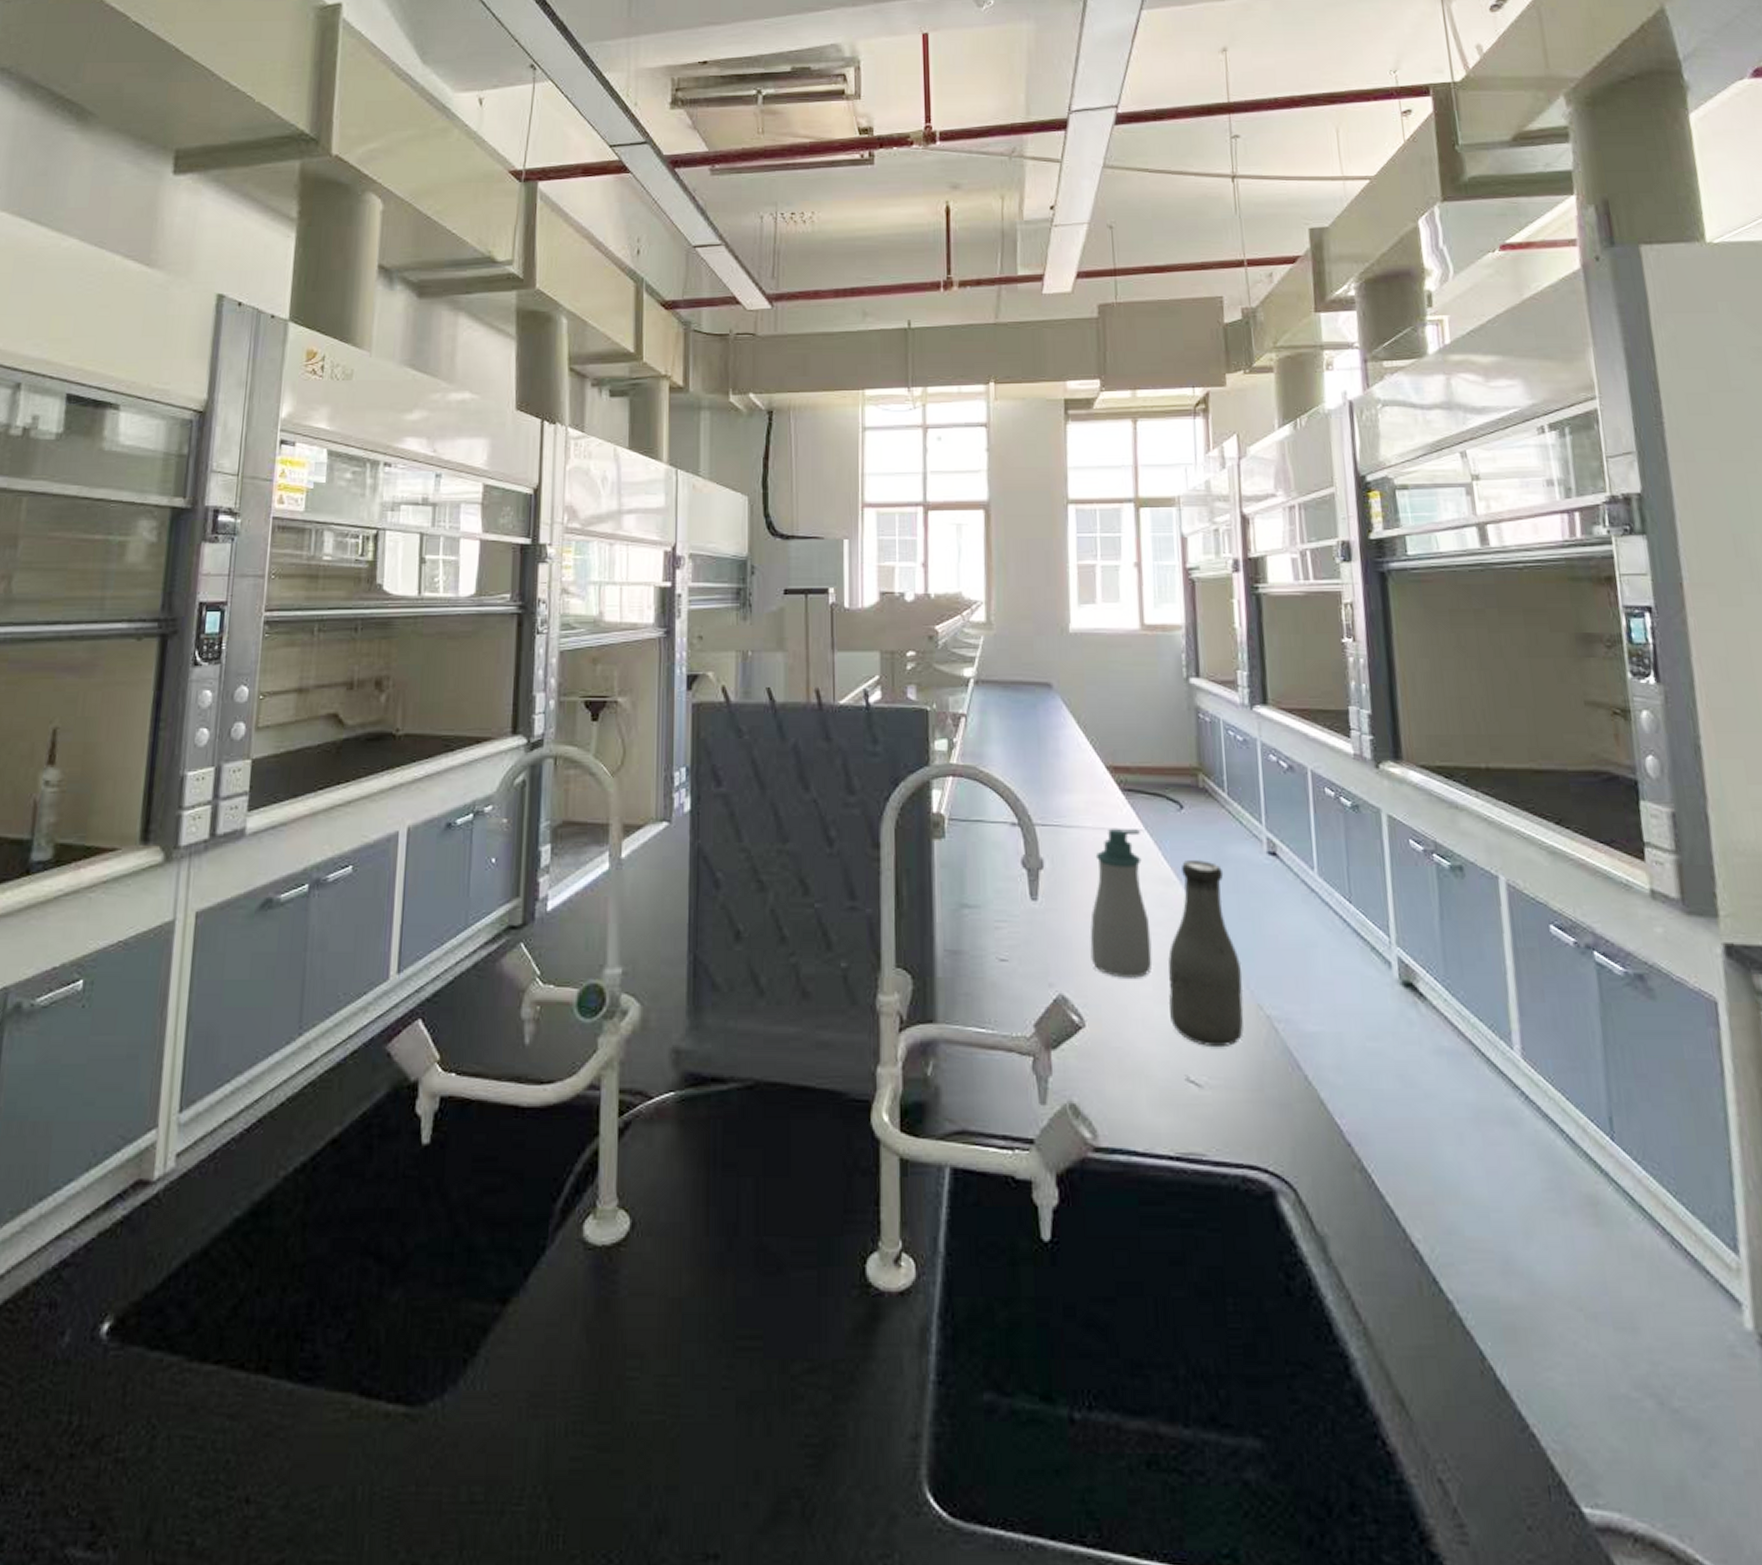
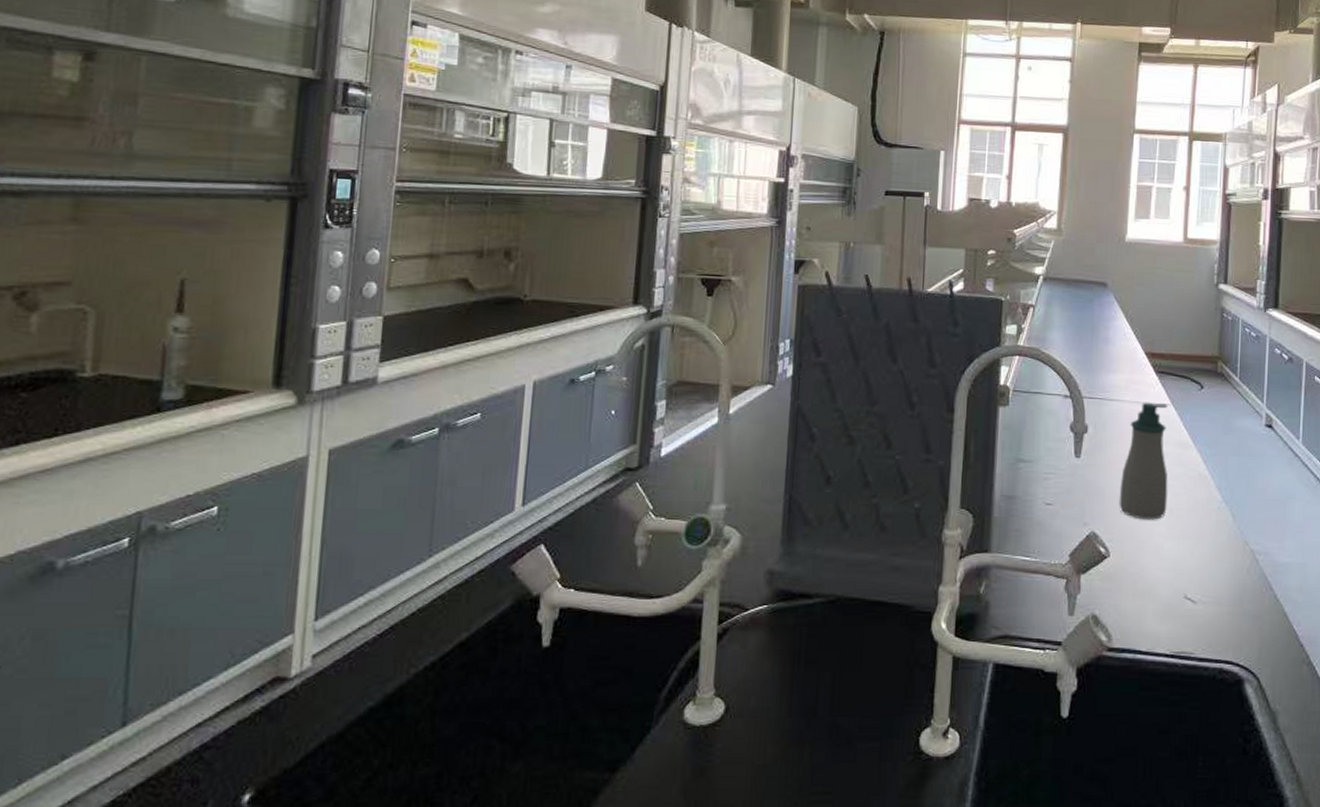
bottle: present [1168,860,1244,1048] -> none [1176,429,1236,574]

